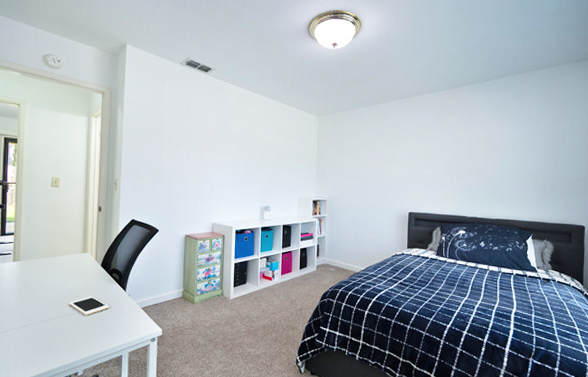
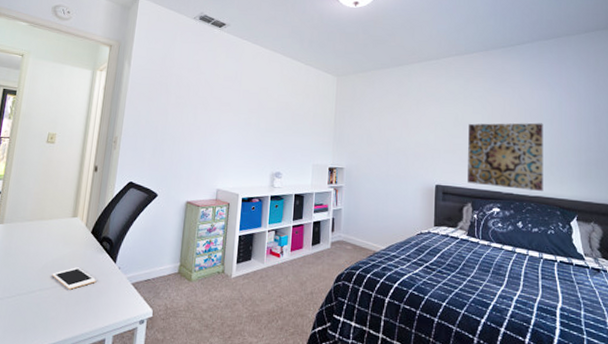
wall art: none [437,153,506,214] -> present [468,123,544,191]

